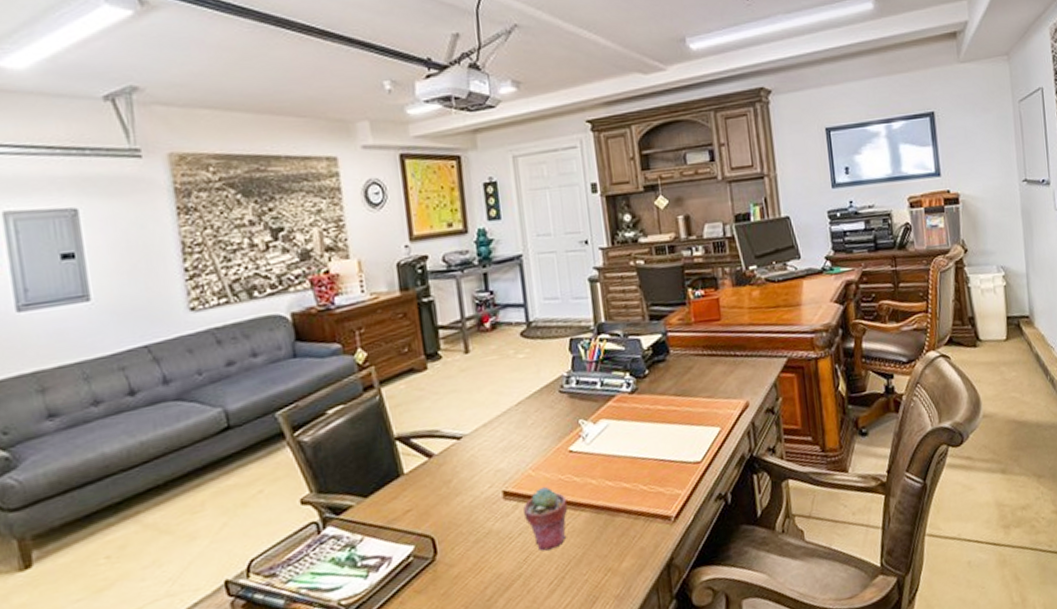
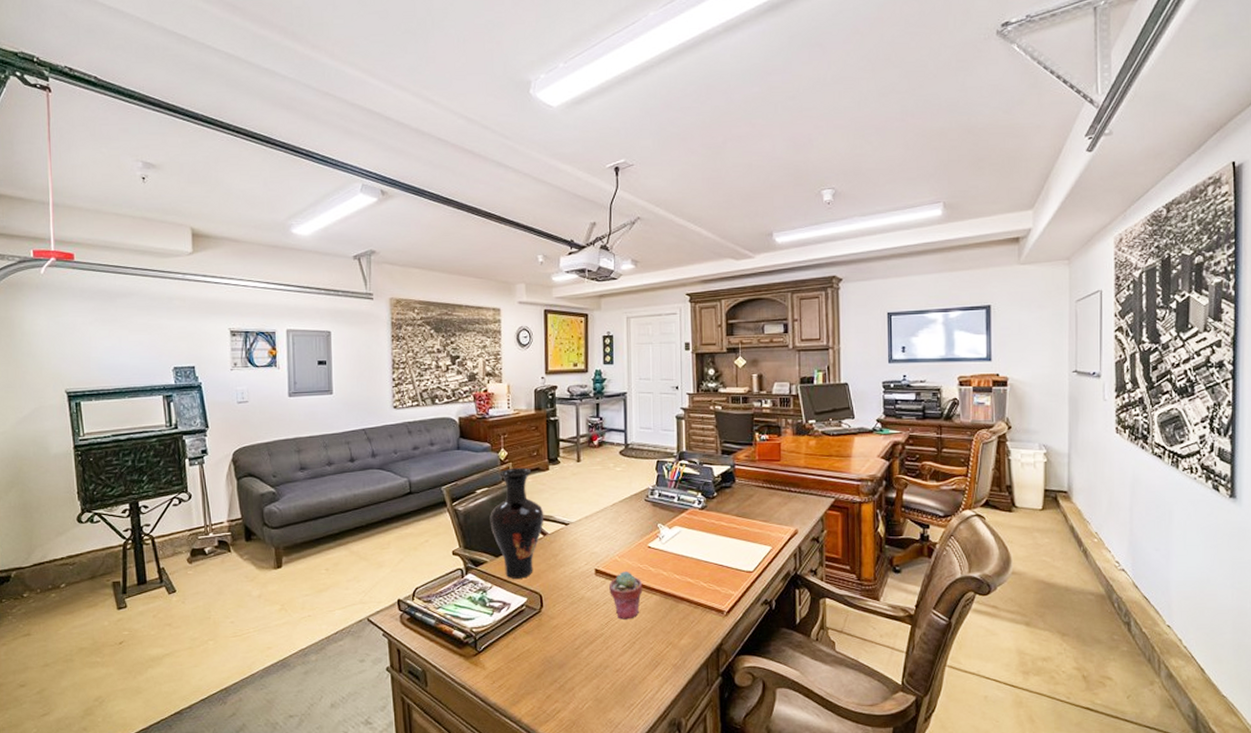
vase: none [350,370,428,524] -> present [490,467,544,579]

